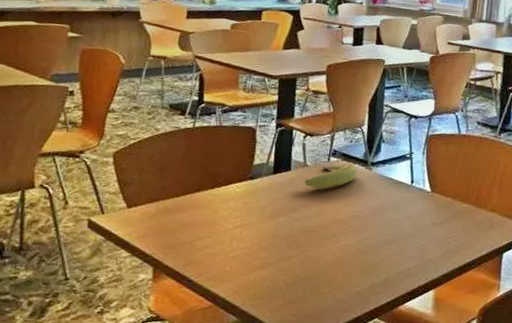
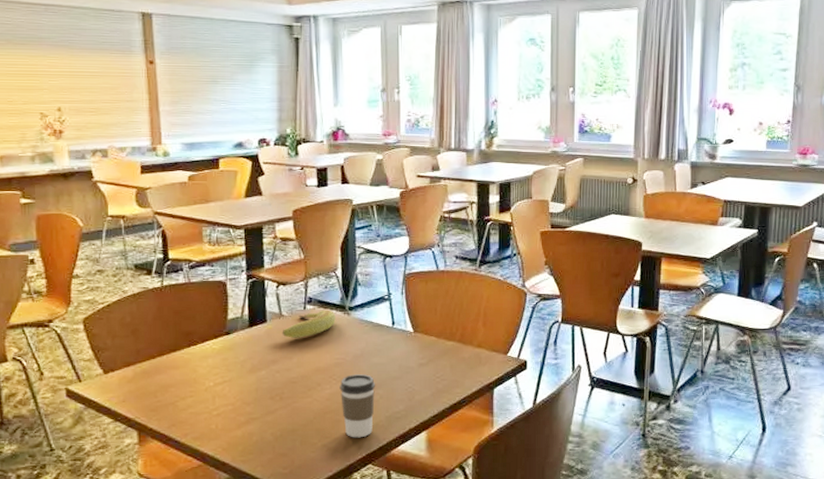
coffee cup: none [354,228,390,292] -> present [339,374,376,438]

